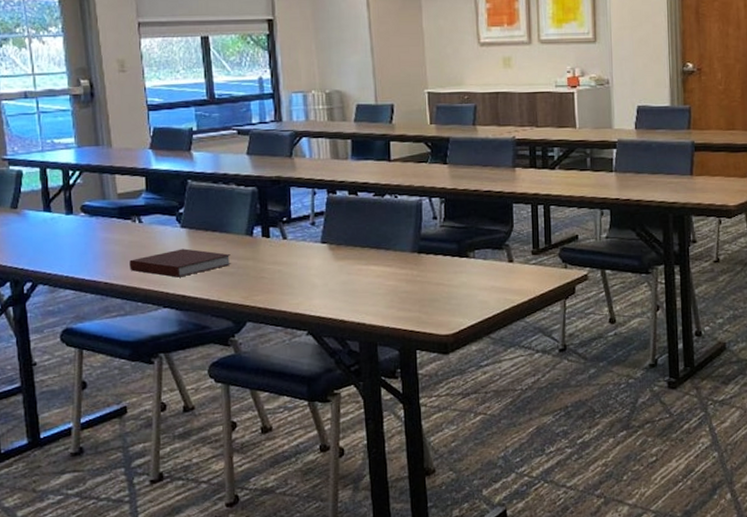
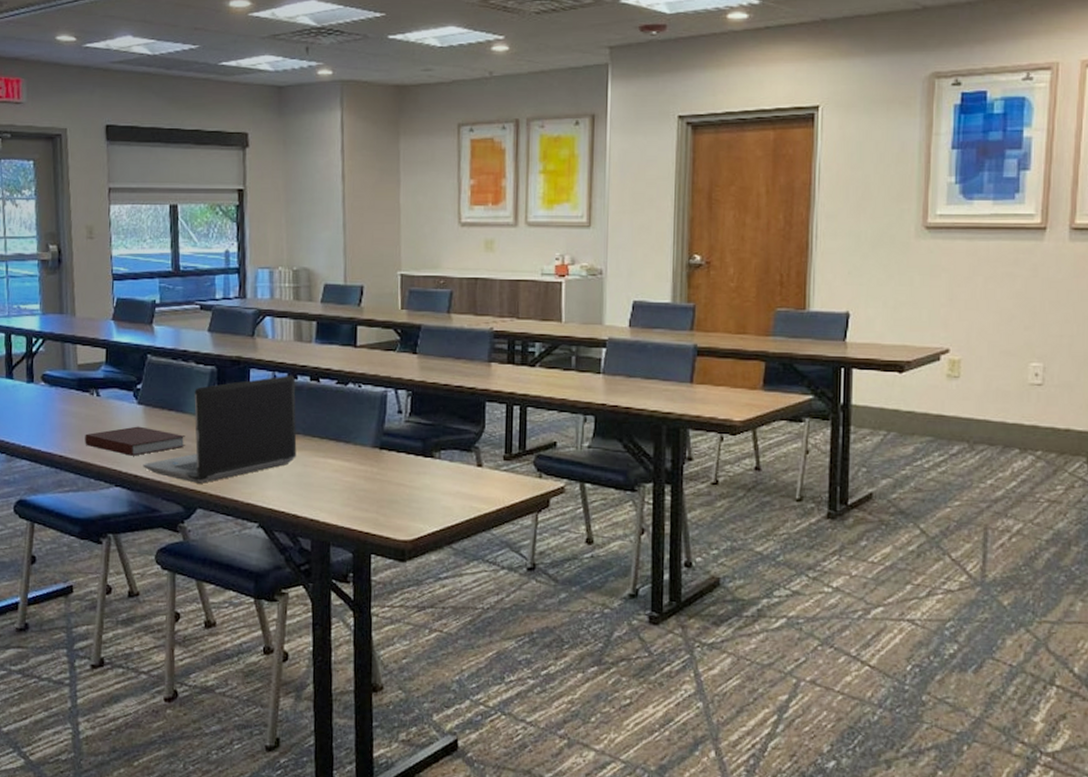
laptop computer: none [190,190,340,298] -> present [143,374,297,483]

